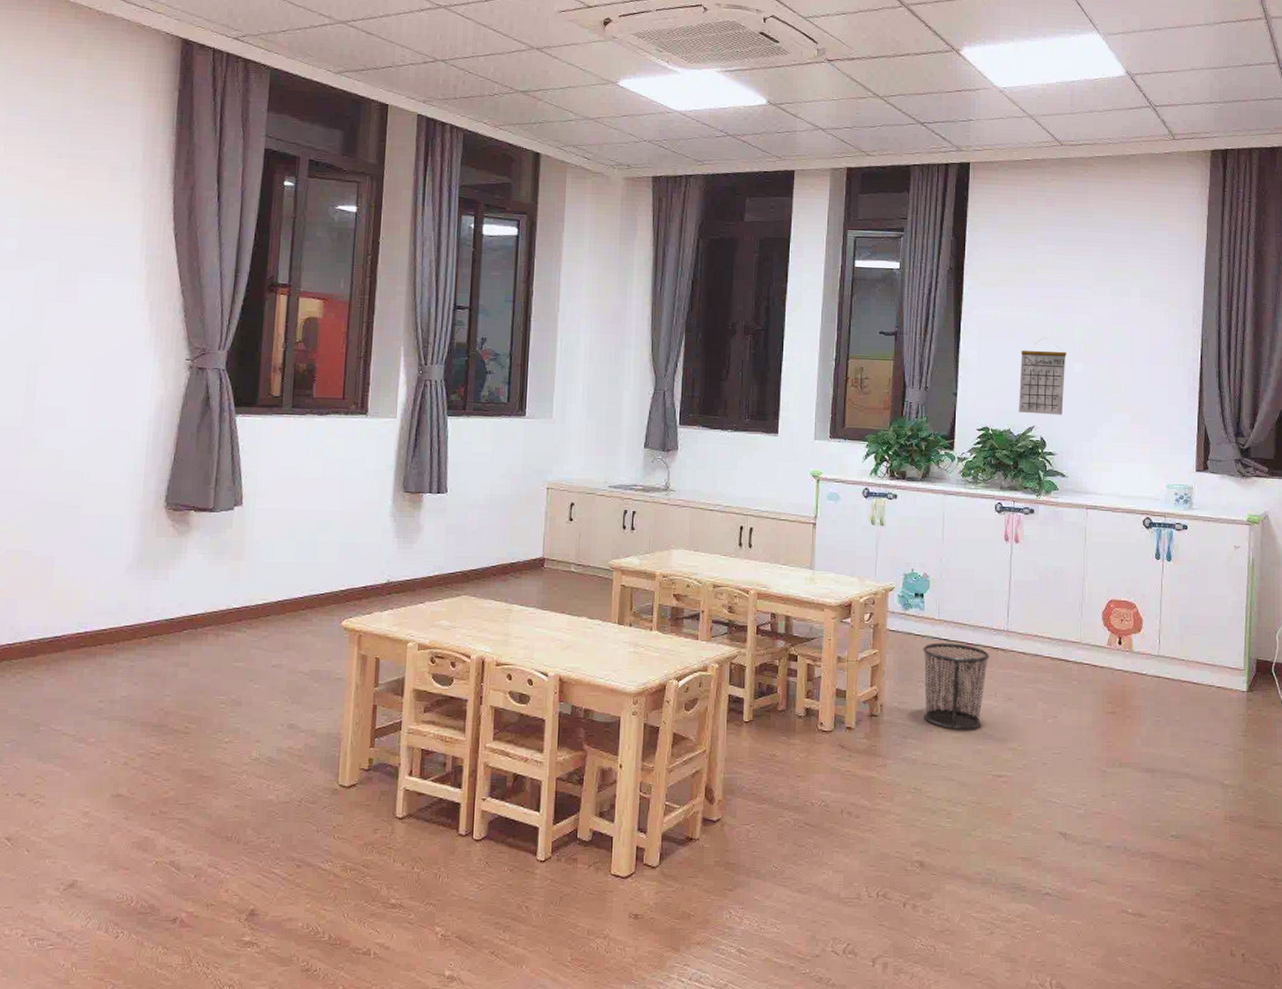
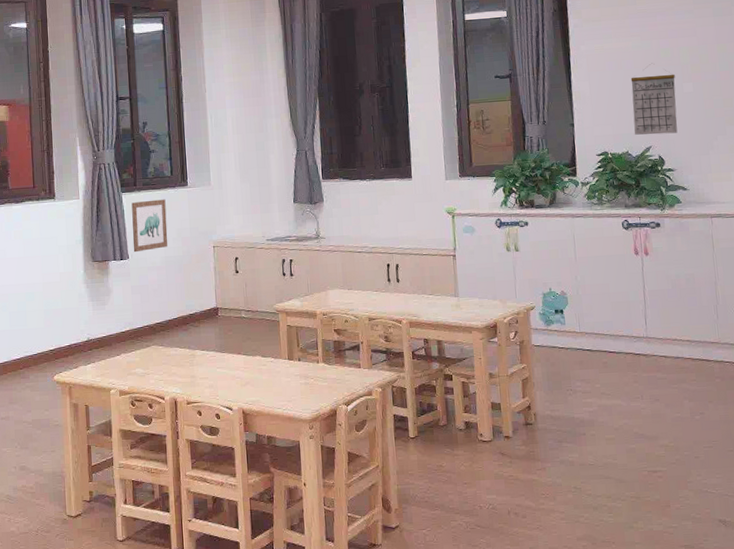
wall art: none [453,428,498,487] -> present [131,199,168,253]
waste bin: present [923,642,990,730] -> none [568,352,633,432]

